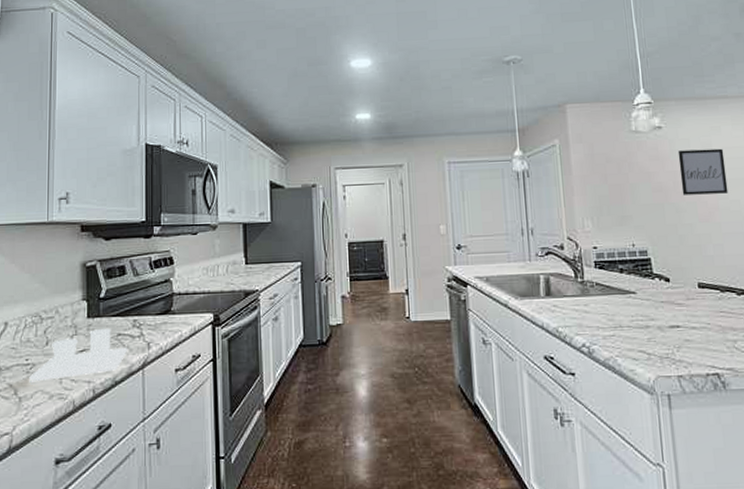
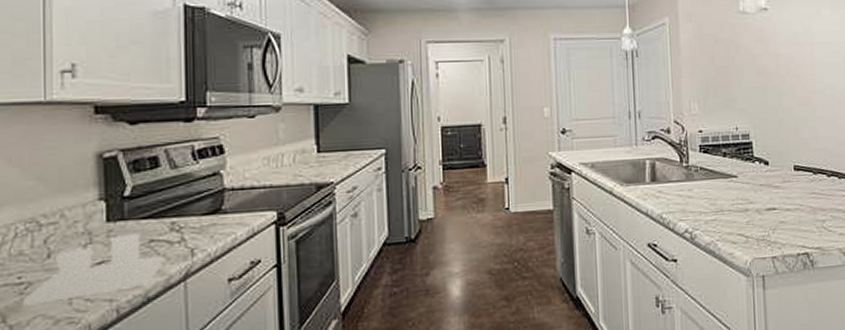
wall art: present [678,148,729,195] -> none [781,32,825,79]

